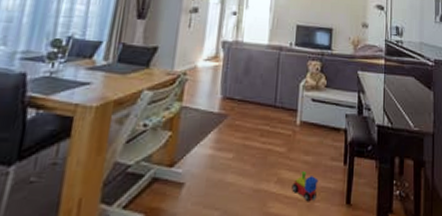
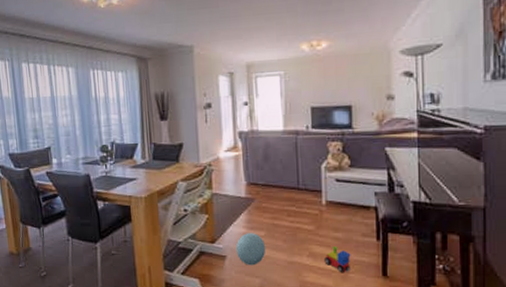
ball: none [197,155,232,195] -> present [235,233,266,266]

